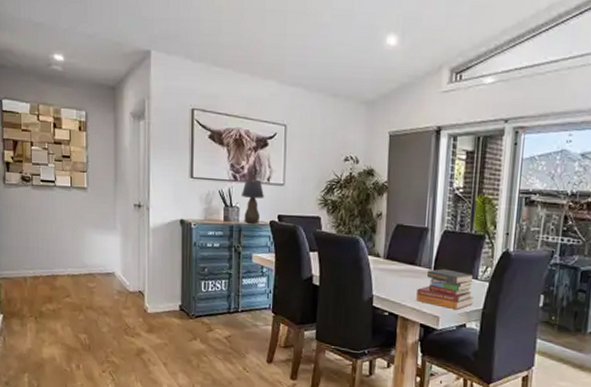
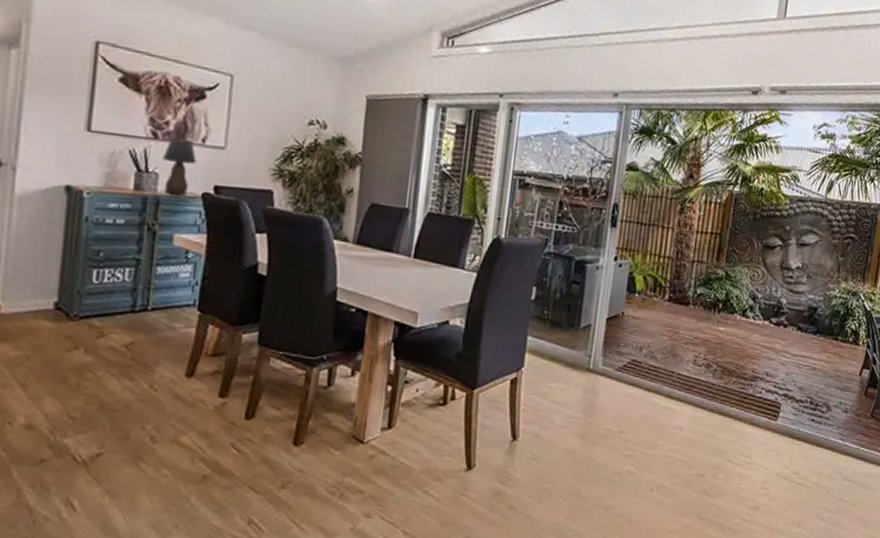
books: present [416,268,474,310] -> none [391,256,460,304]

